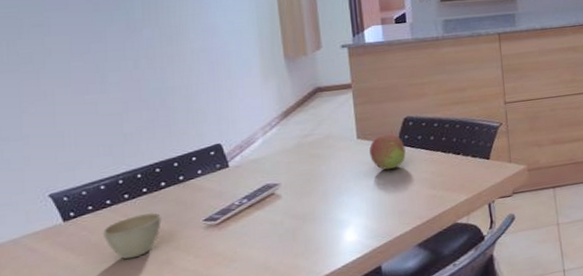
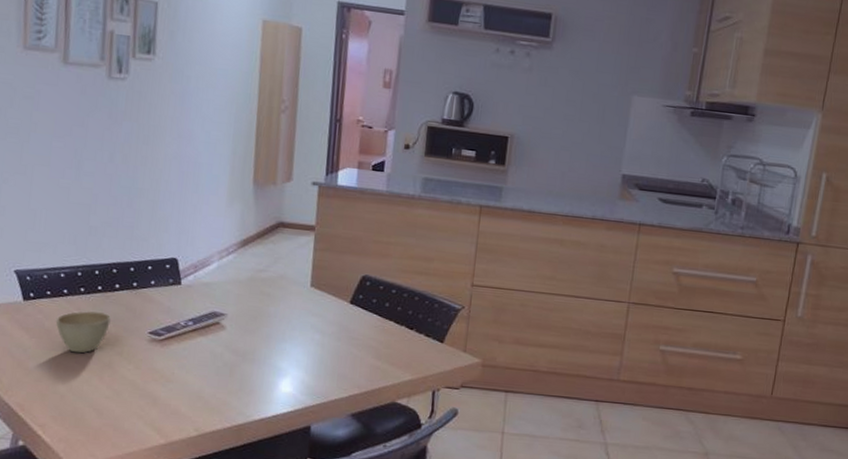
fruit: present [369,133,406,170] -> none [320,288,358,328]

